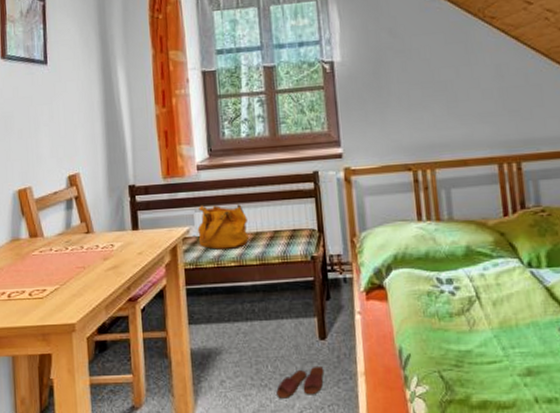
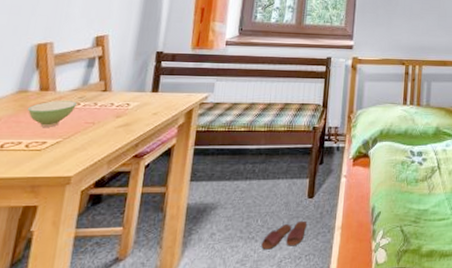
bowl: none [22,246,66,274] -> present [27,101,78,127]
handbag: present [197,203,250,250] -> none [214,76,263,116]

